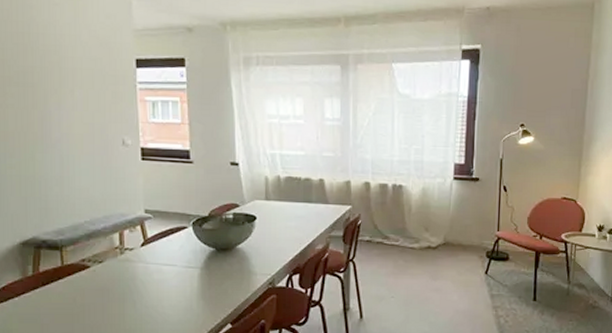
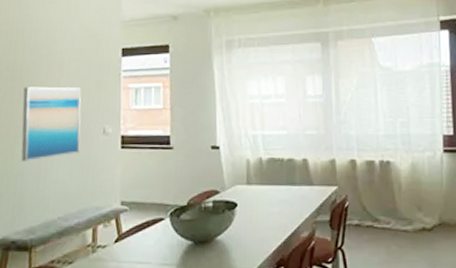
wall art: none [37,93,100,168] -> present [21,86,81,161]

